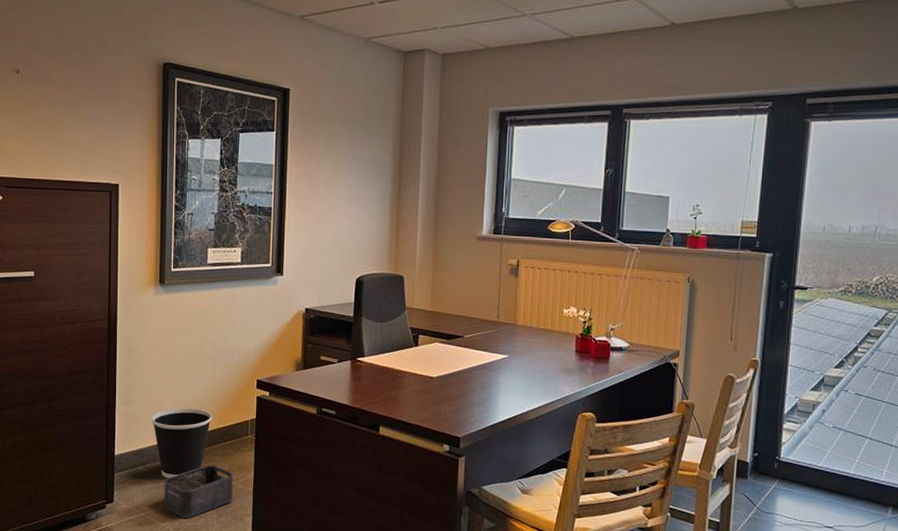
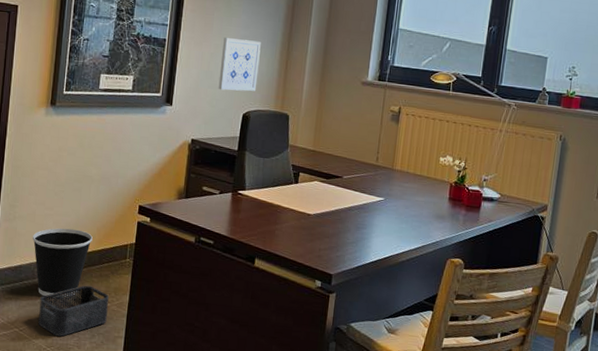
wall art: none [329,201,370,256] -> present [218,38,261,91]

